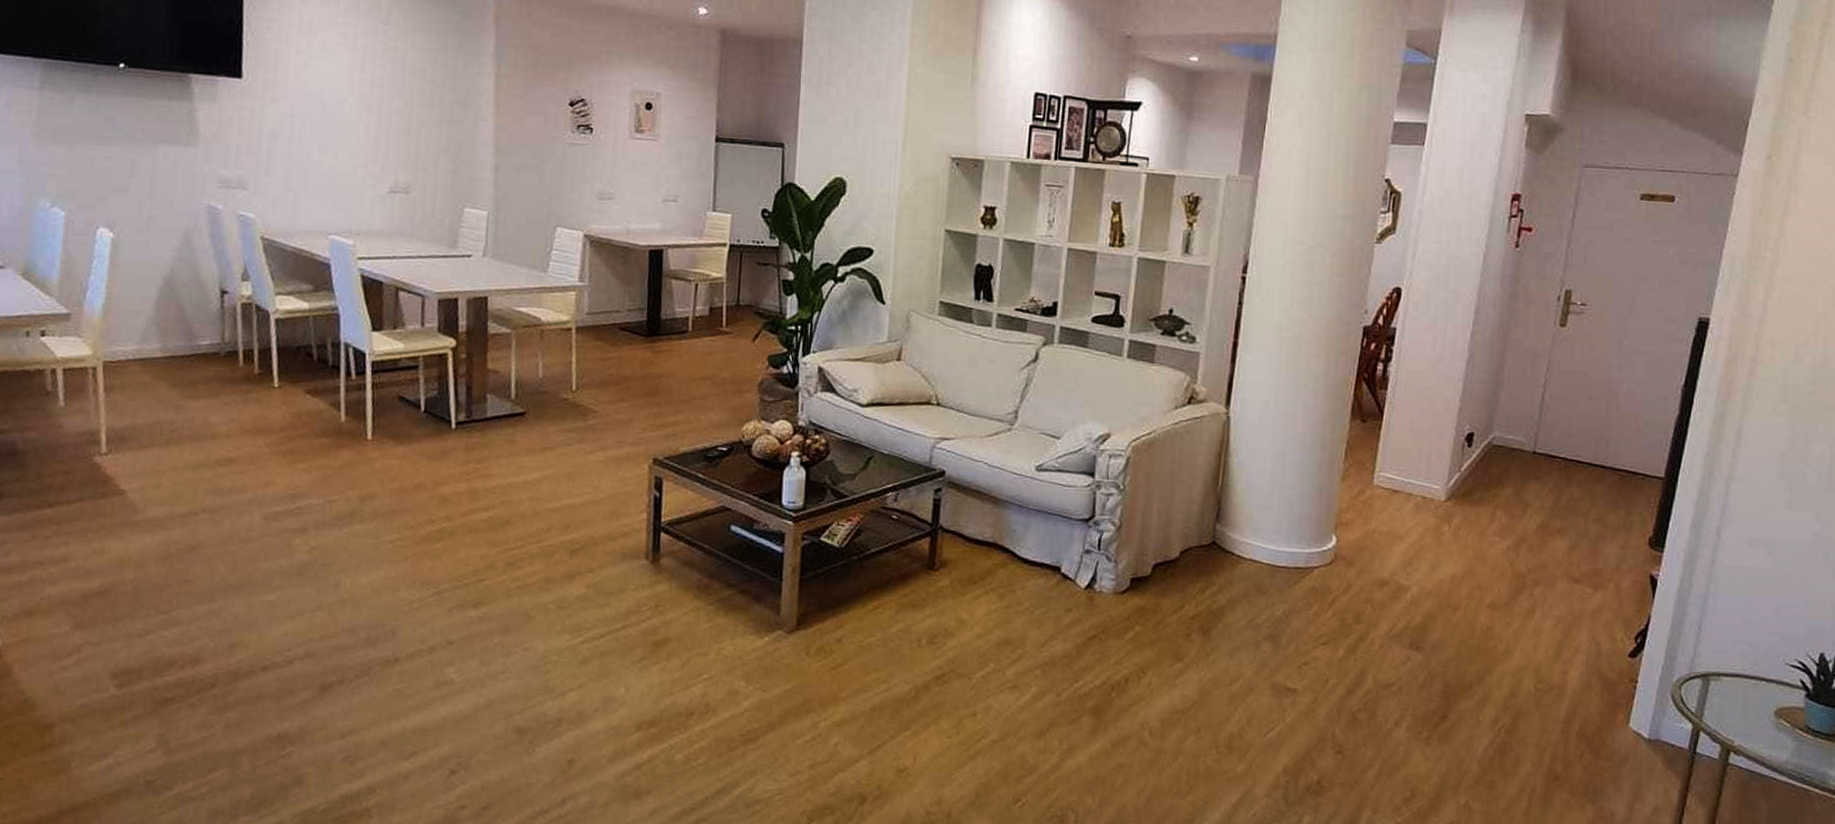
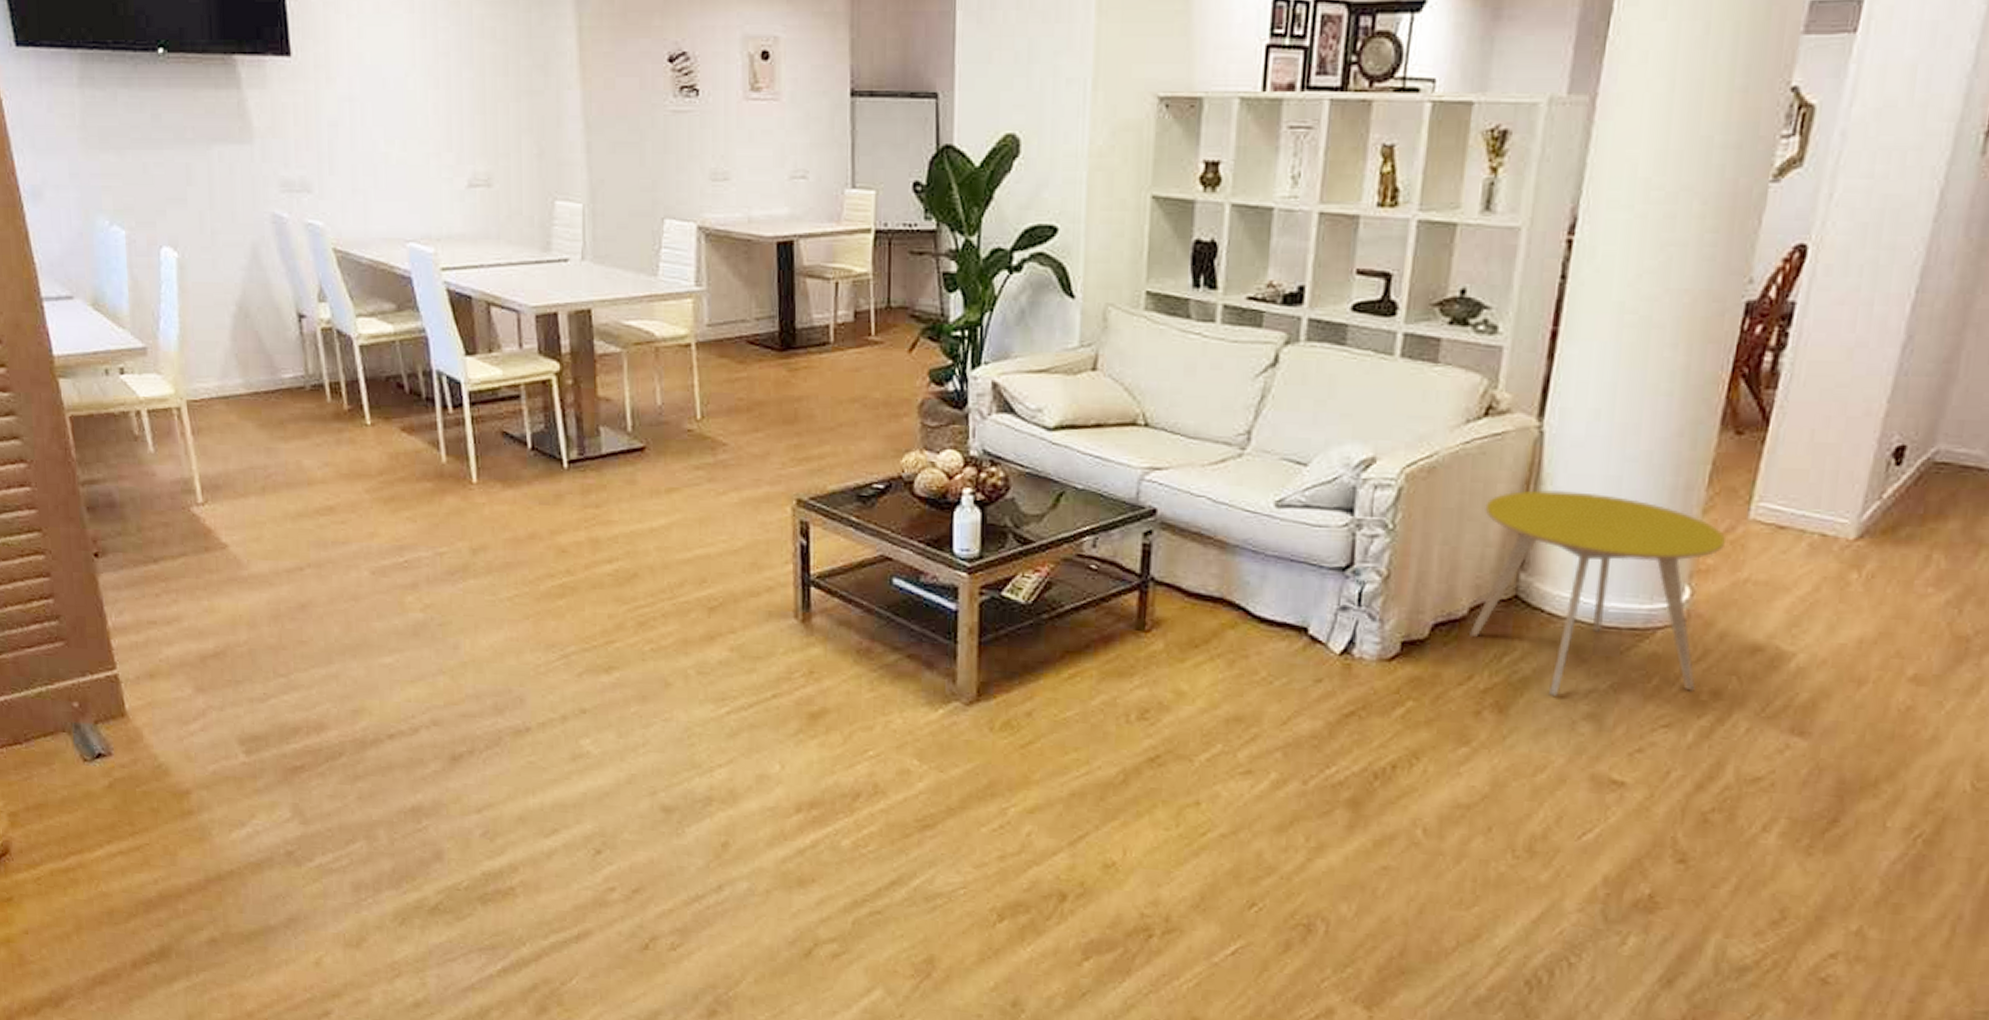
side table: none [1181,461,1358,621] -> present [1469,490,1725,696]

